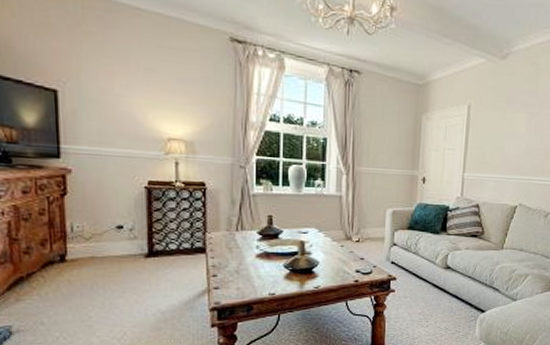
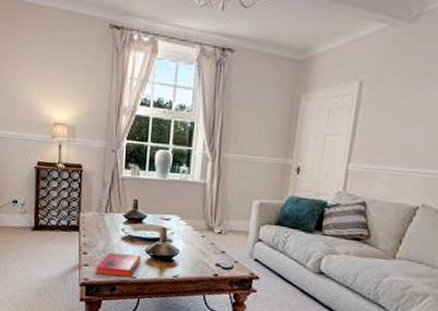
hardback book: none [227,270,279,296] -> present [95,252,141,278]

